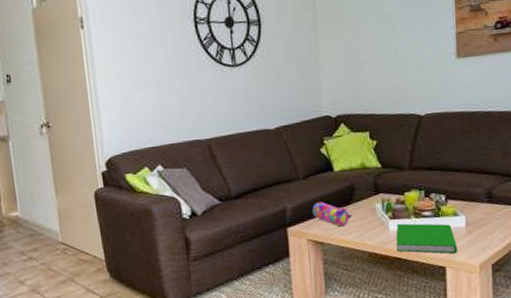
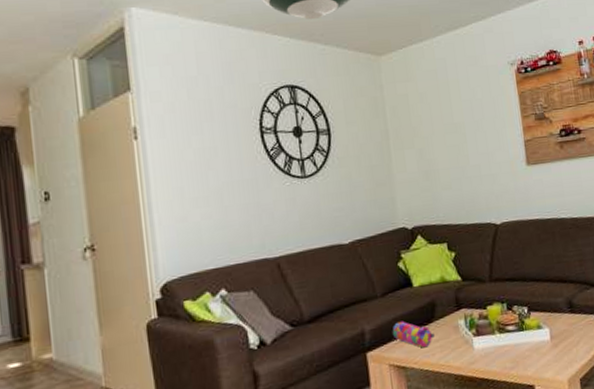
book: present [396,223,457,254] -> none [481,338,544,372]

